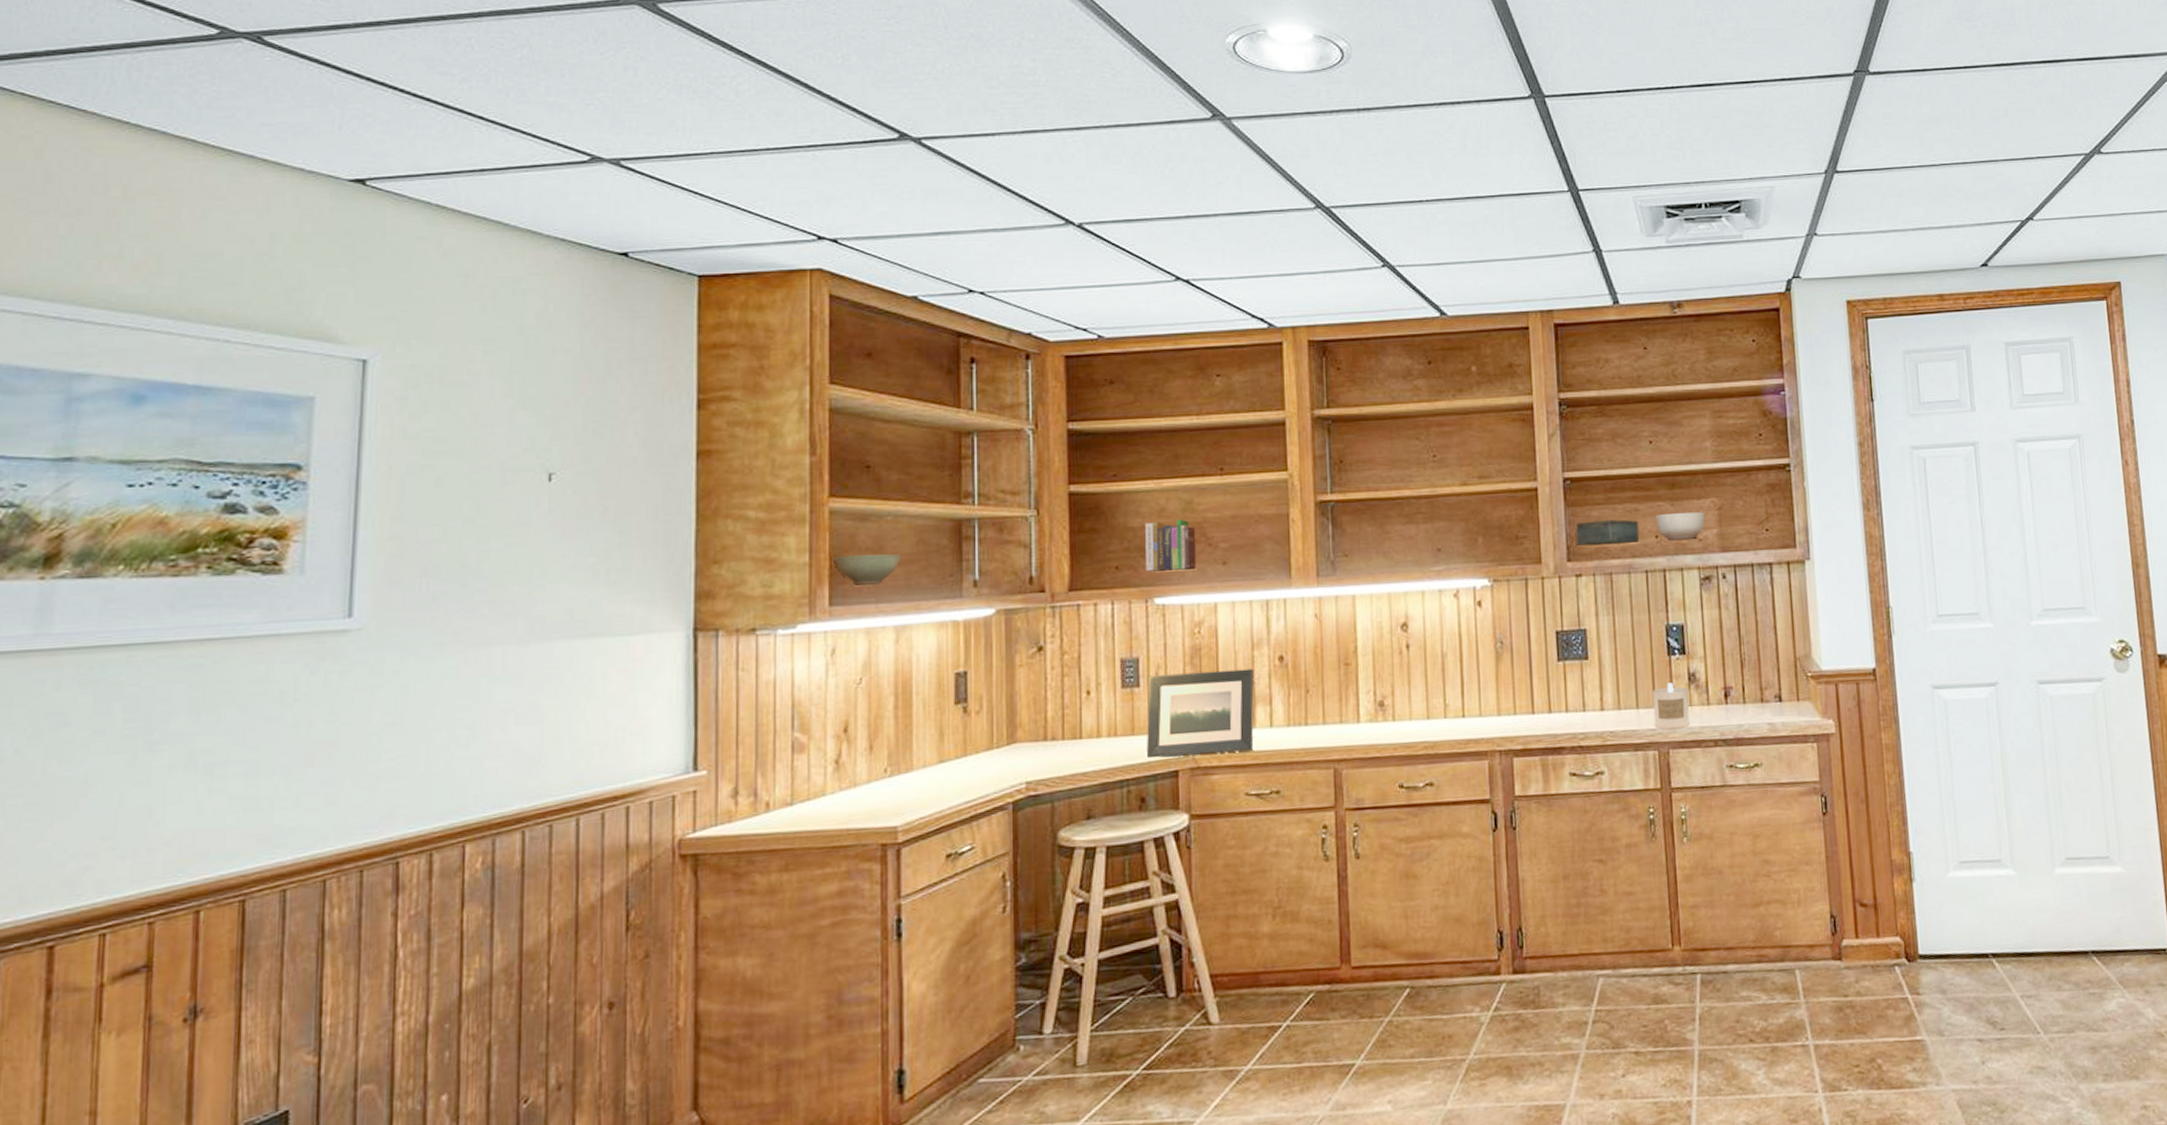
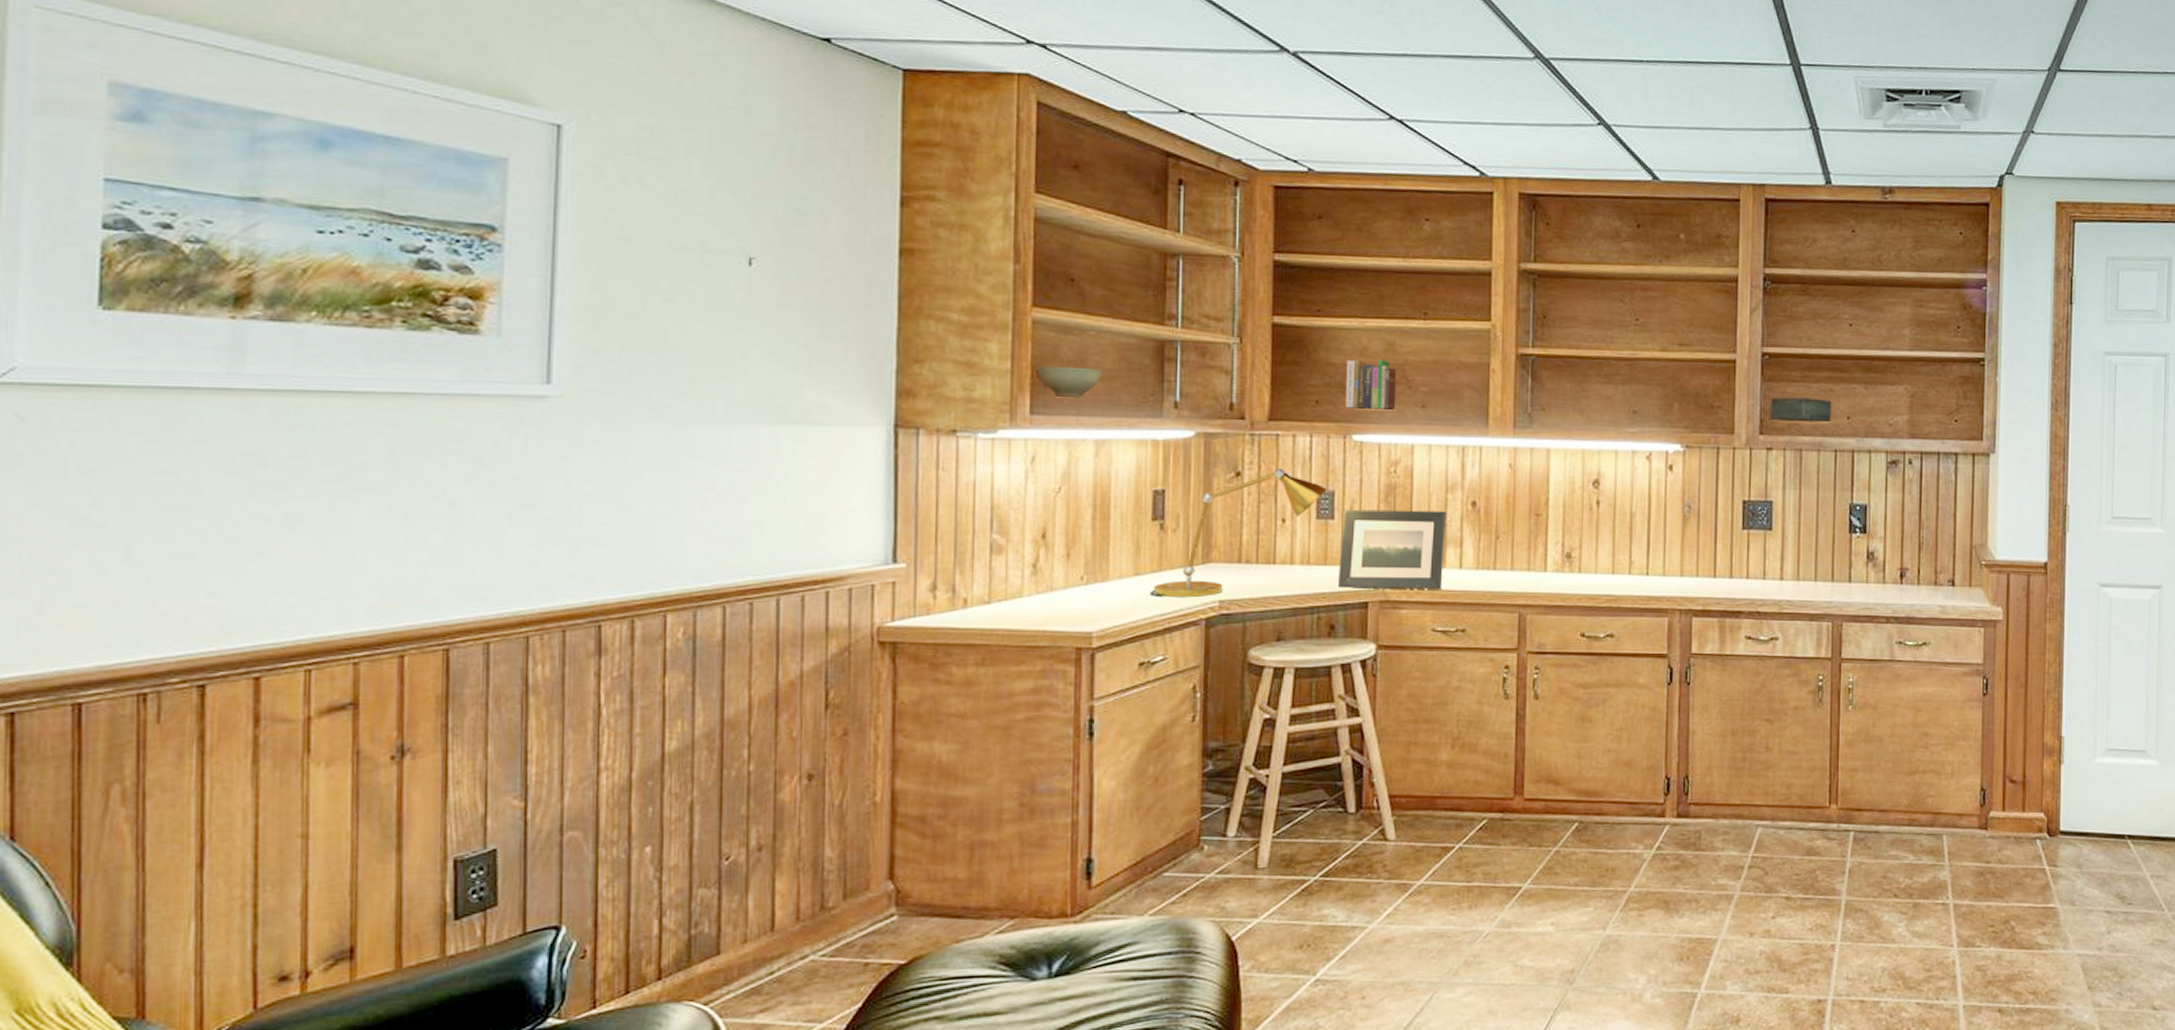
desk lamp: none [955,638,1131,784] -> present [1150,467,1327,598]
candle: present [1653,682,1690,730] -> none [1831,559,1866,603]
bowl: present [1655,511,1706,542] -> none [1848,396,1898,424]

